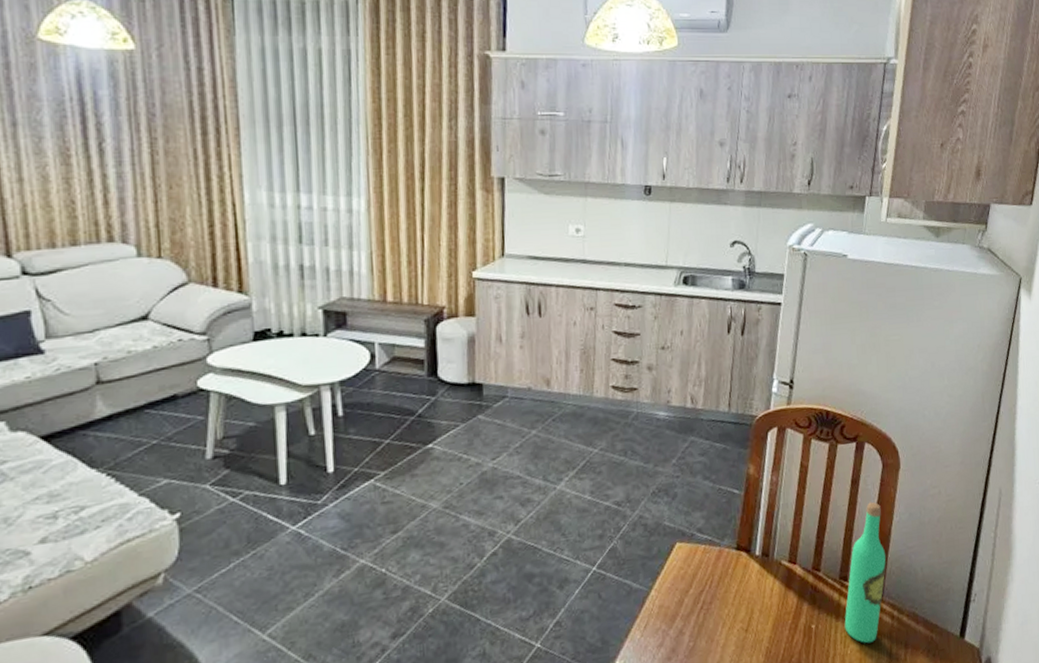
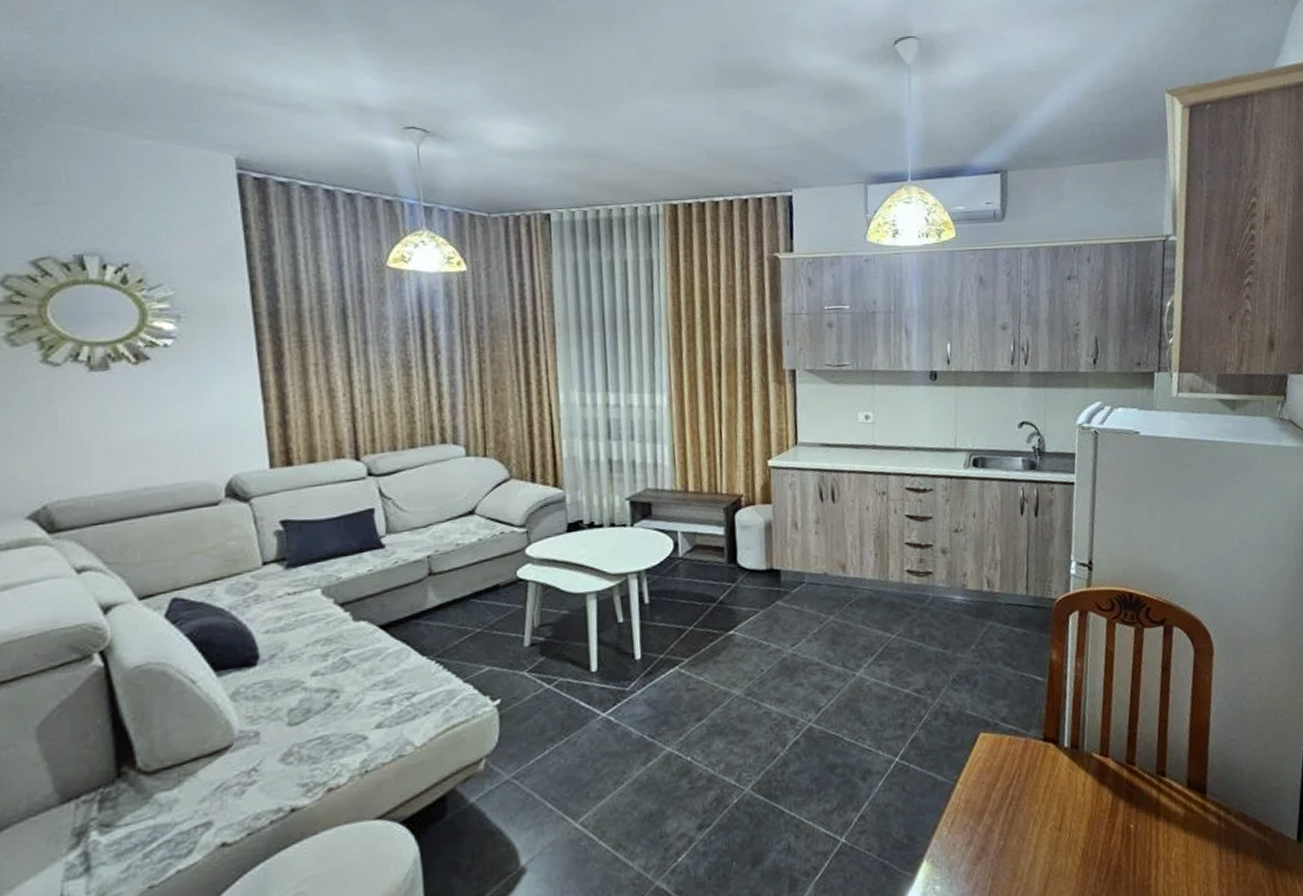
wine bottle: present [844,501,886,644] -> none [1165,689,1207,847]

